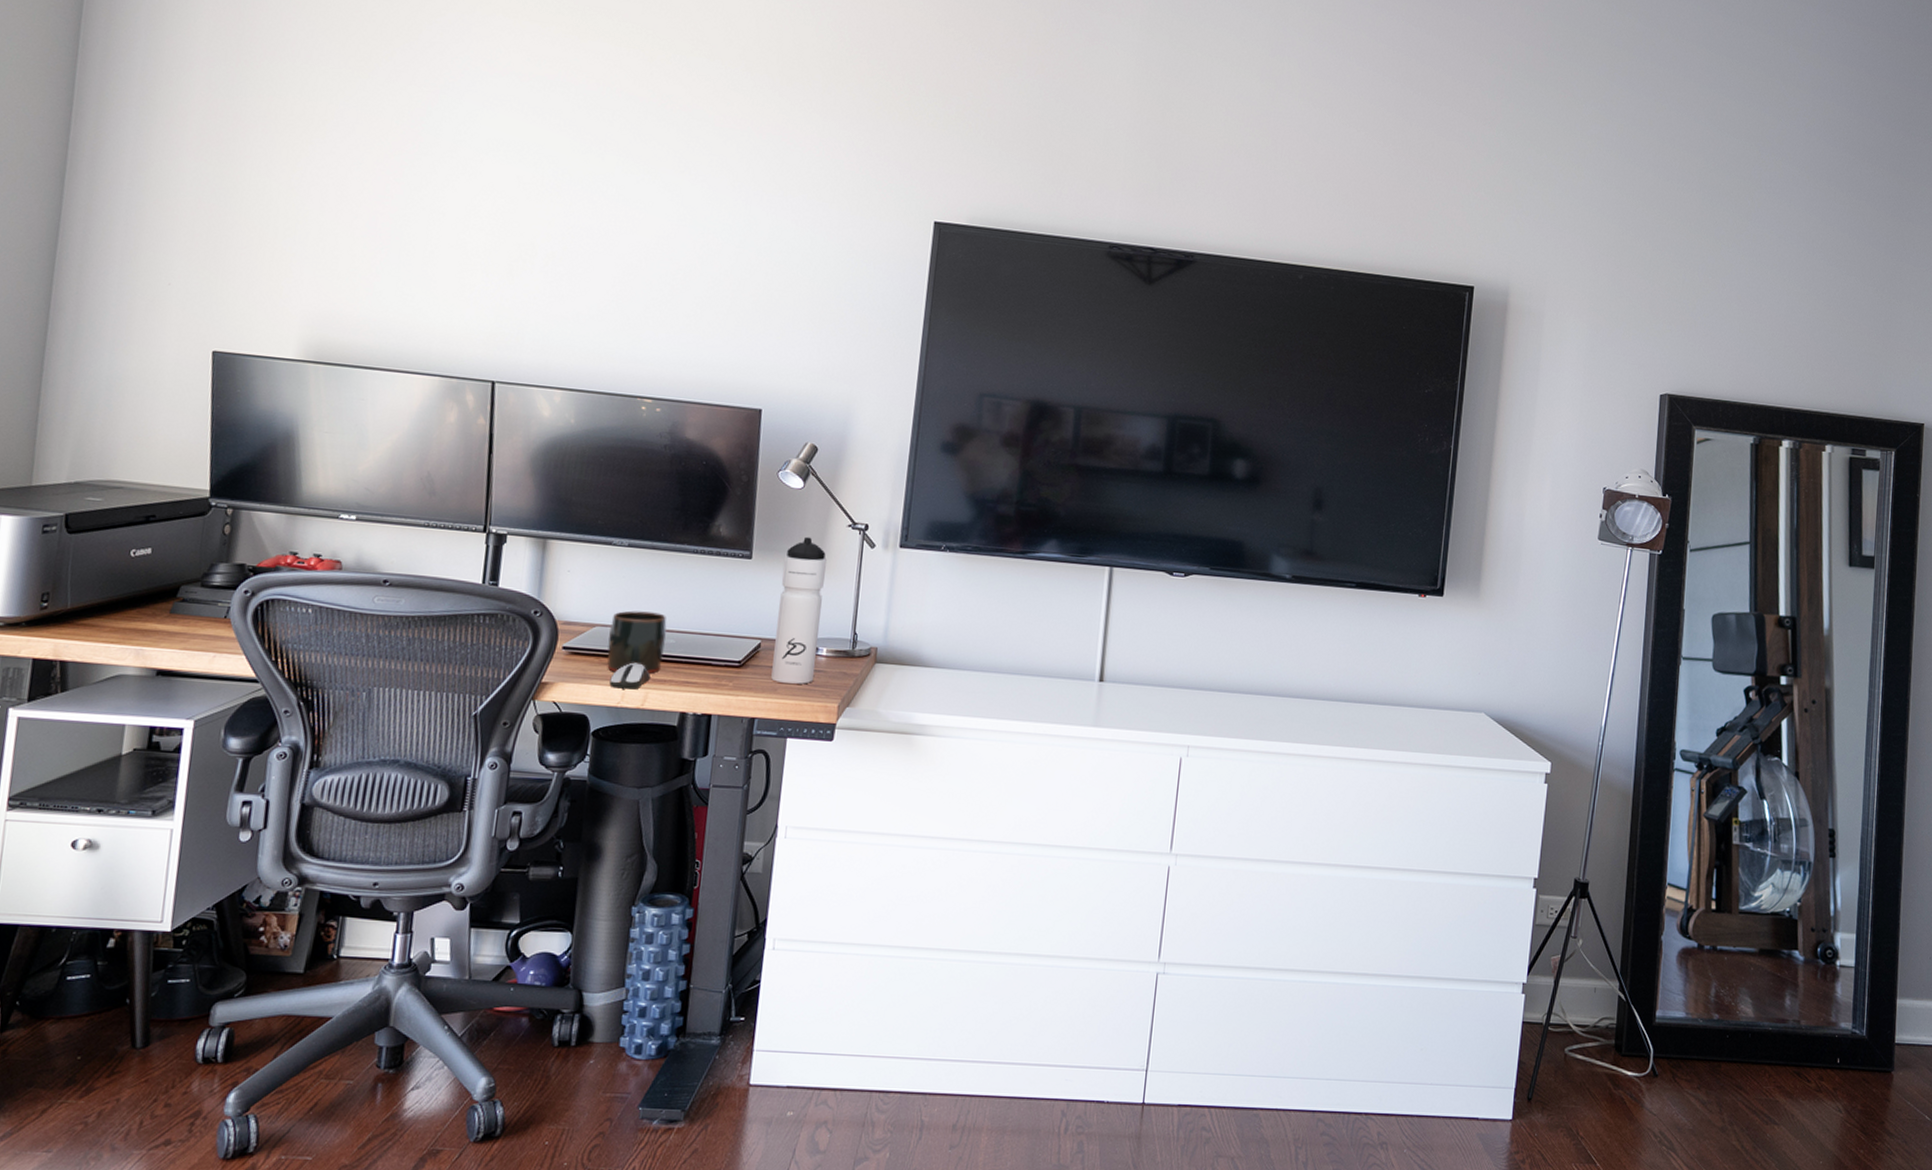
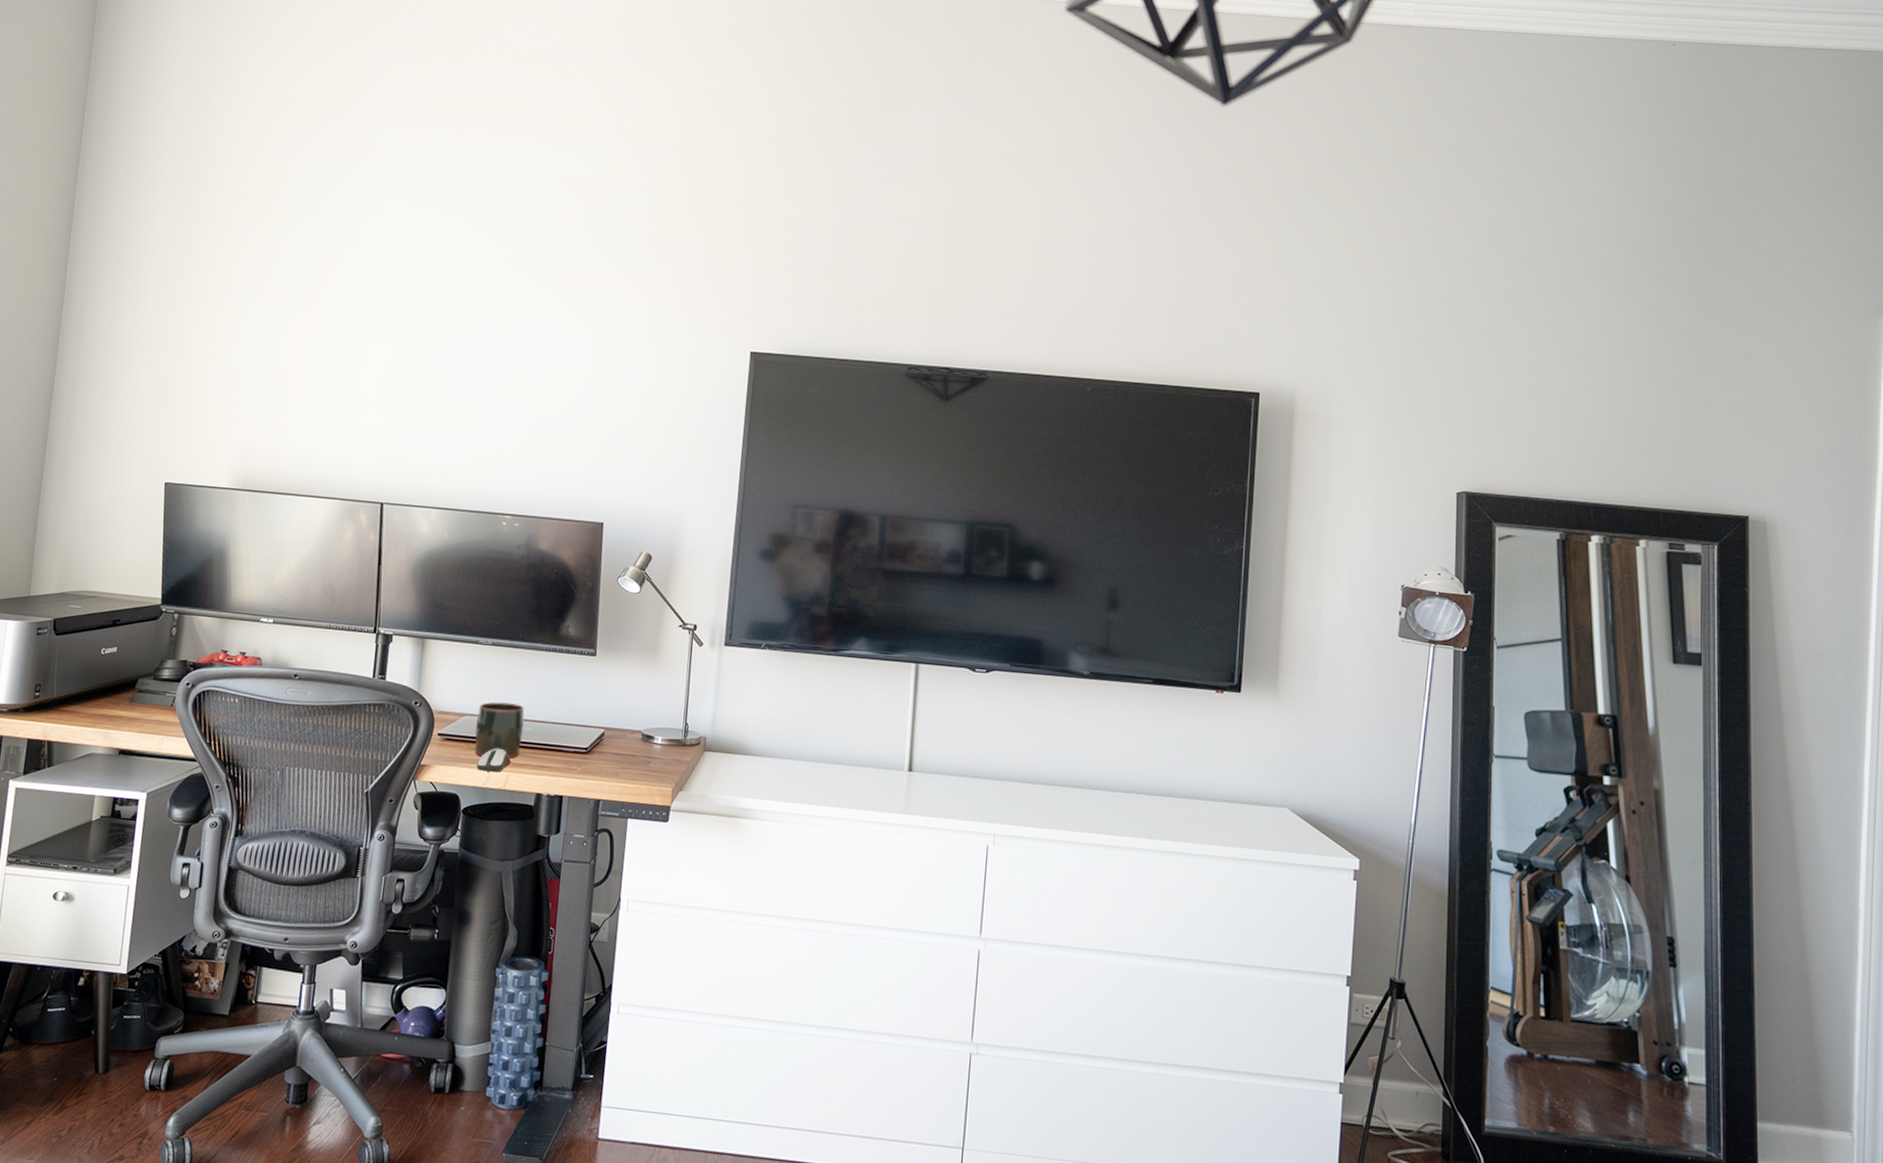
water bottle: present [771,536,827,685] -> none [613,636,661,770]

